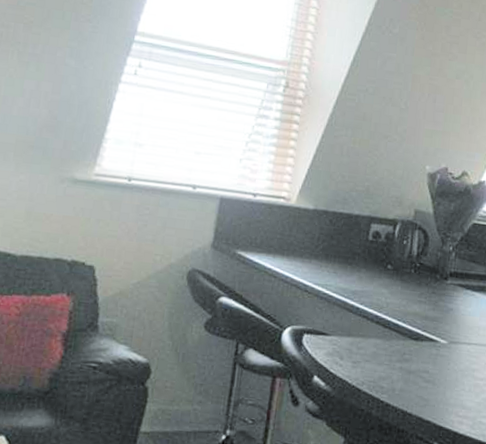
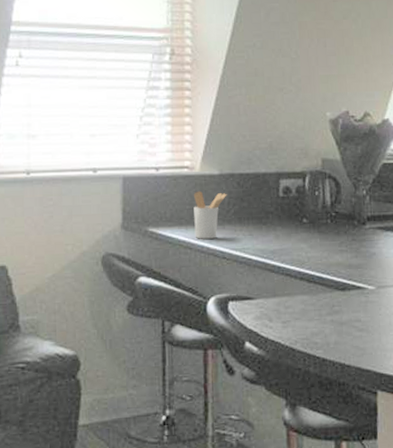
utensil holder: none [281,222,318,271] -> present [193,190,227,239]

